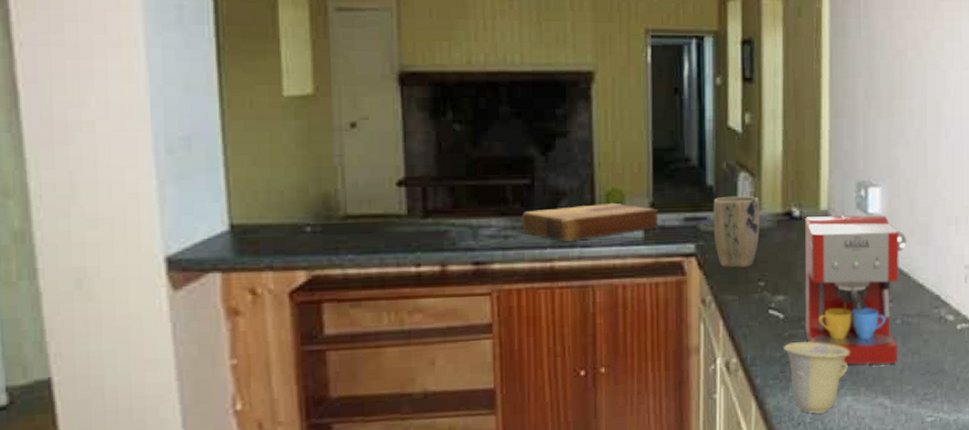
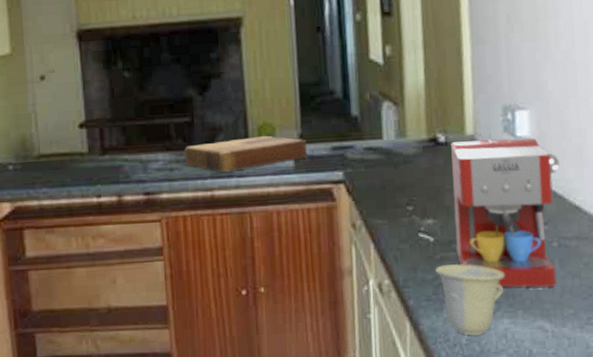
plant pot: present [713,195,760,268] -> none [358,124,406,194]

